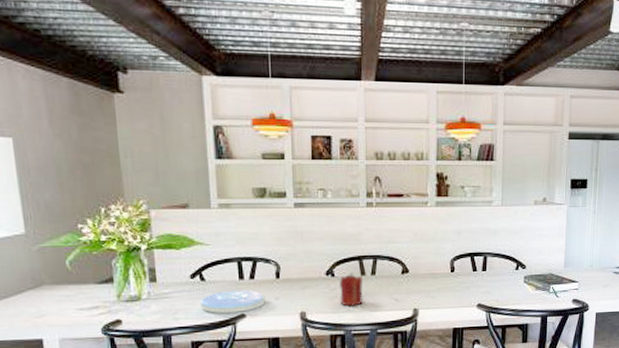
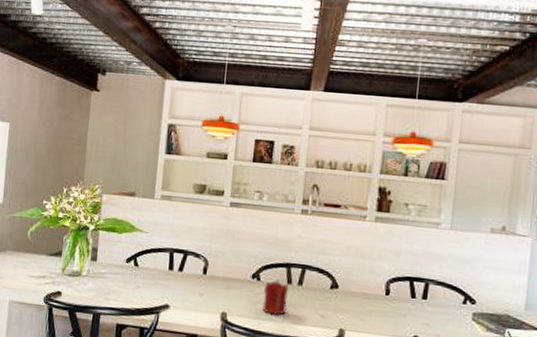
plate: present [200,290,265,313] -> none [130,279,190,303]

